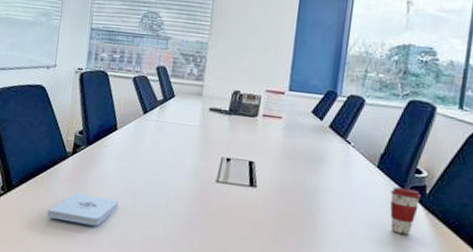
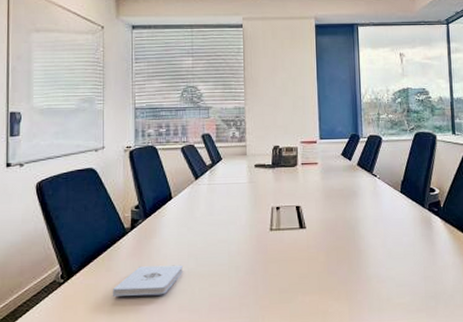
coffee cup: present [390,187,421,235] -> none [414,206,438,245]

